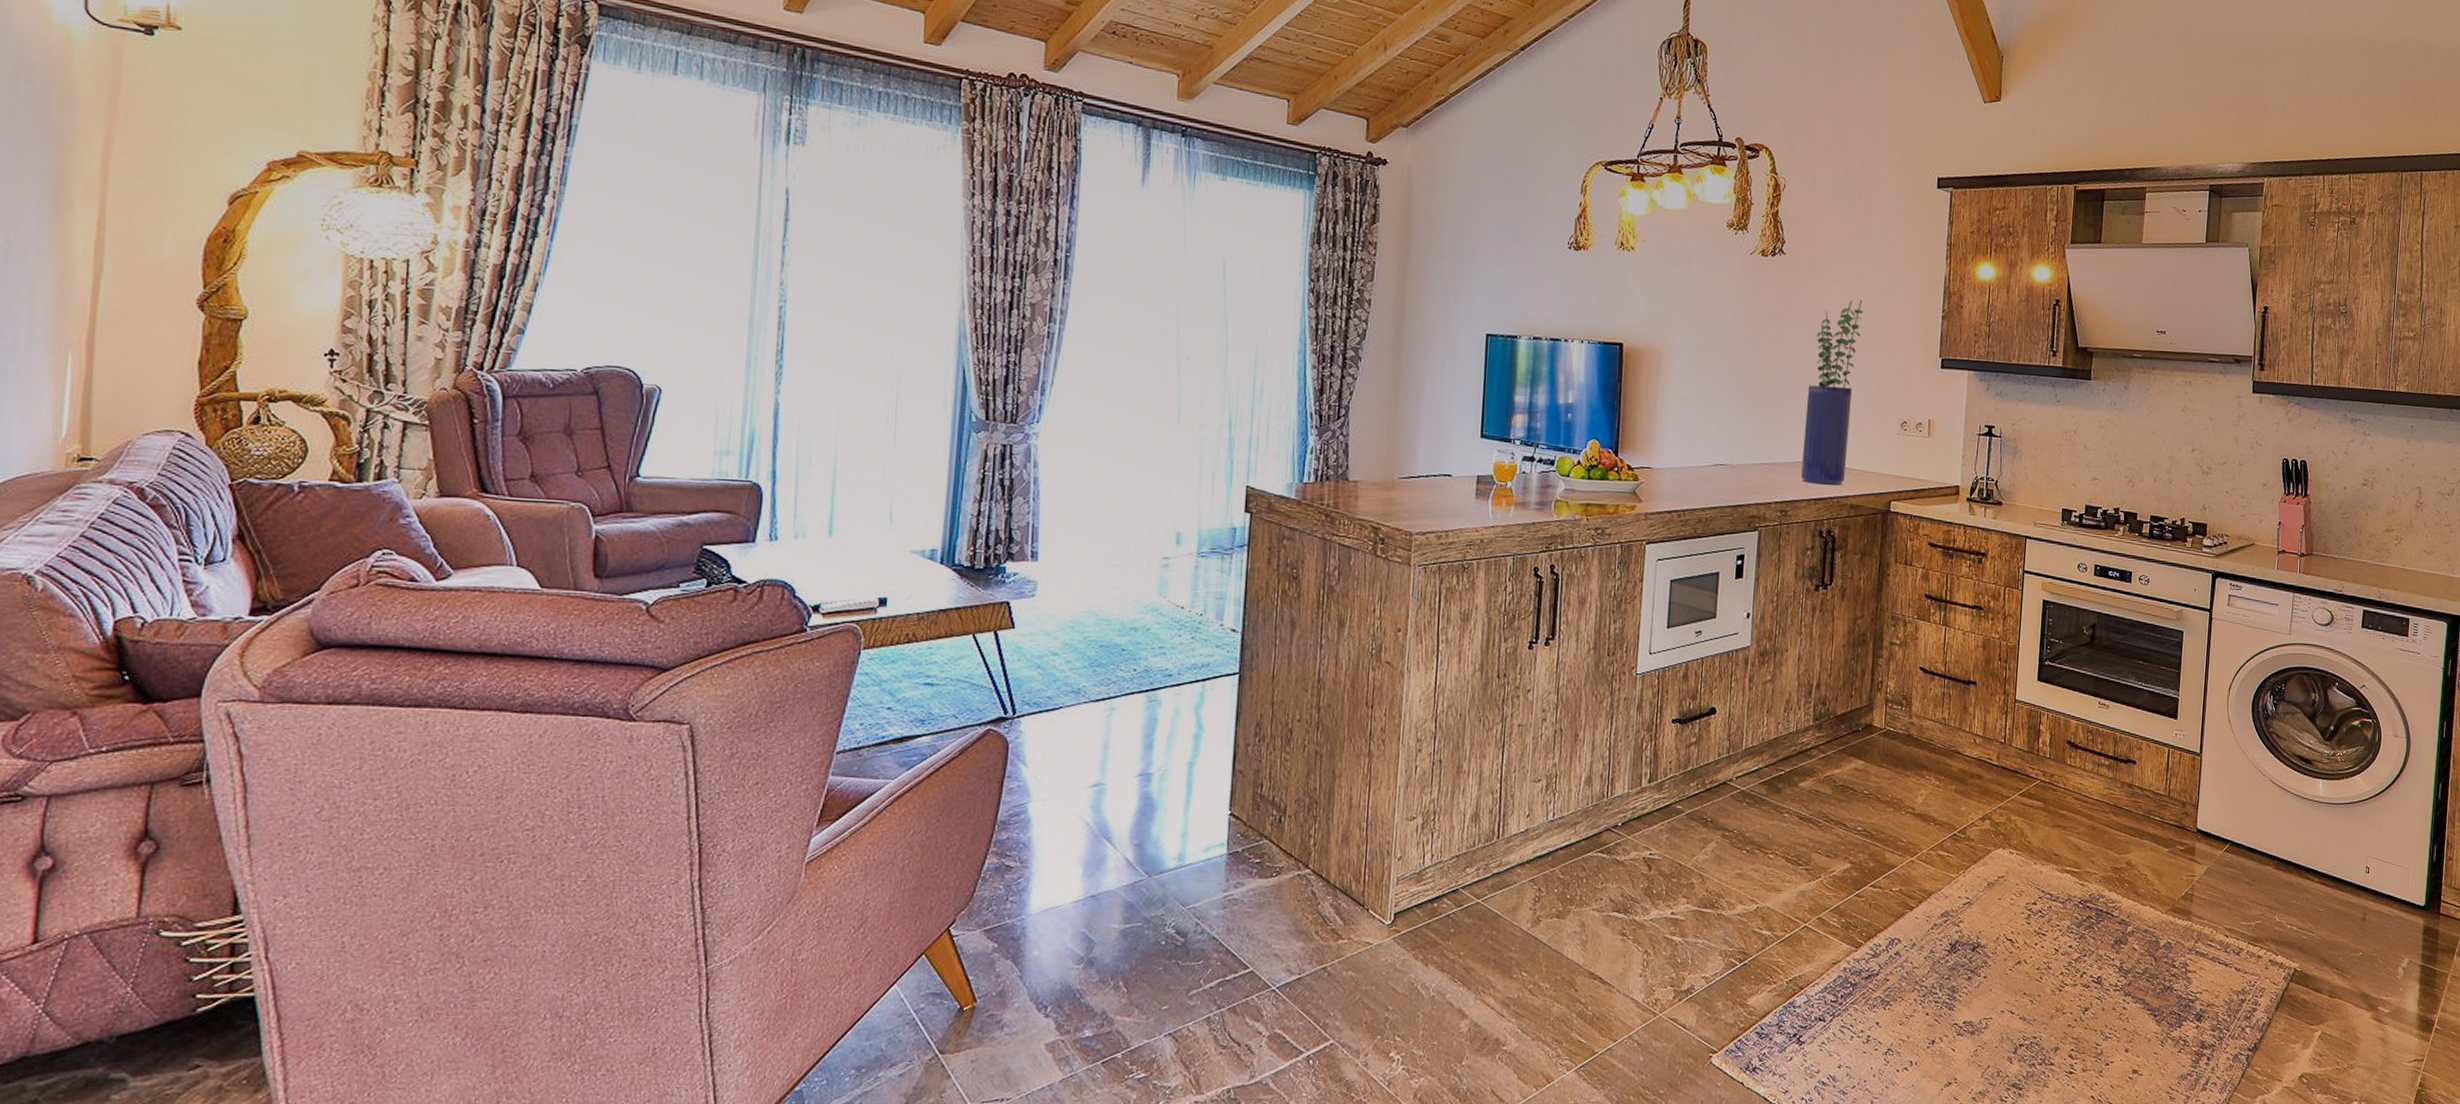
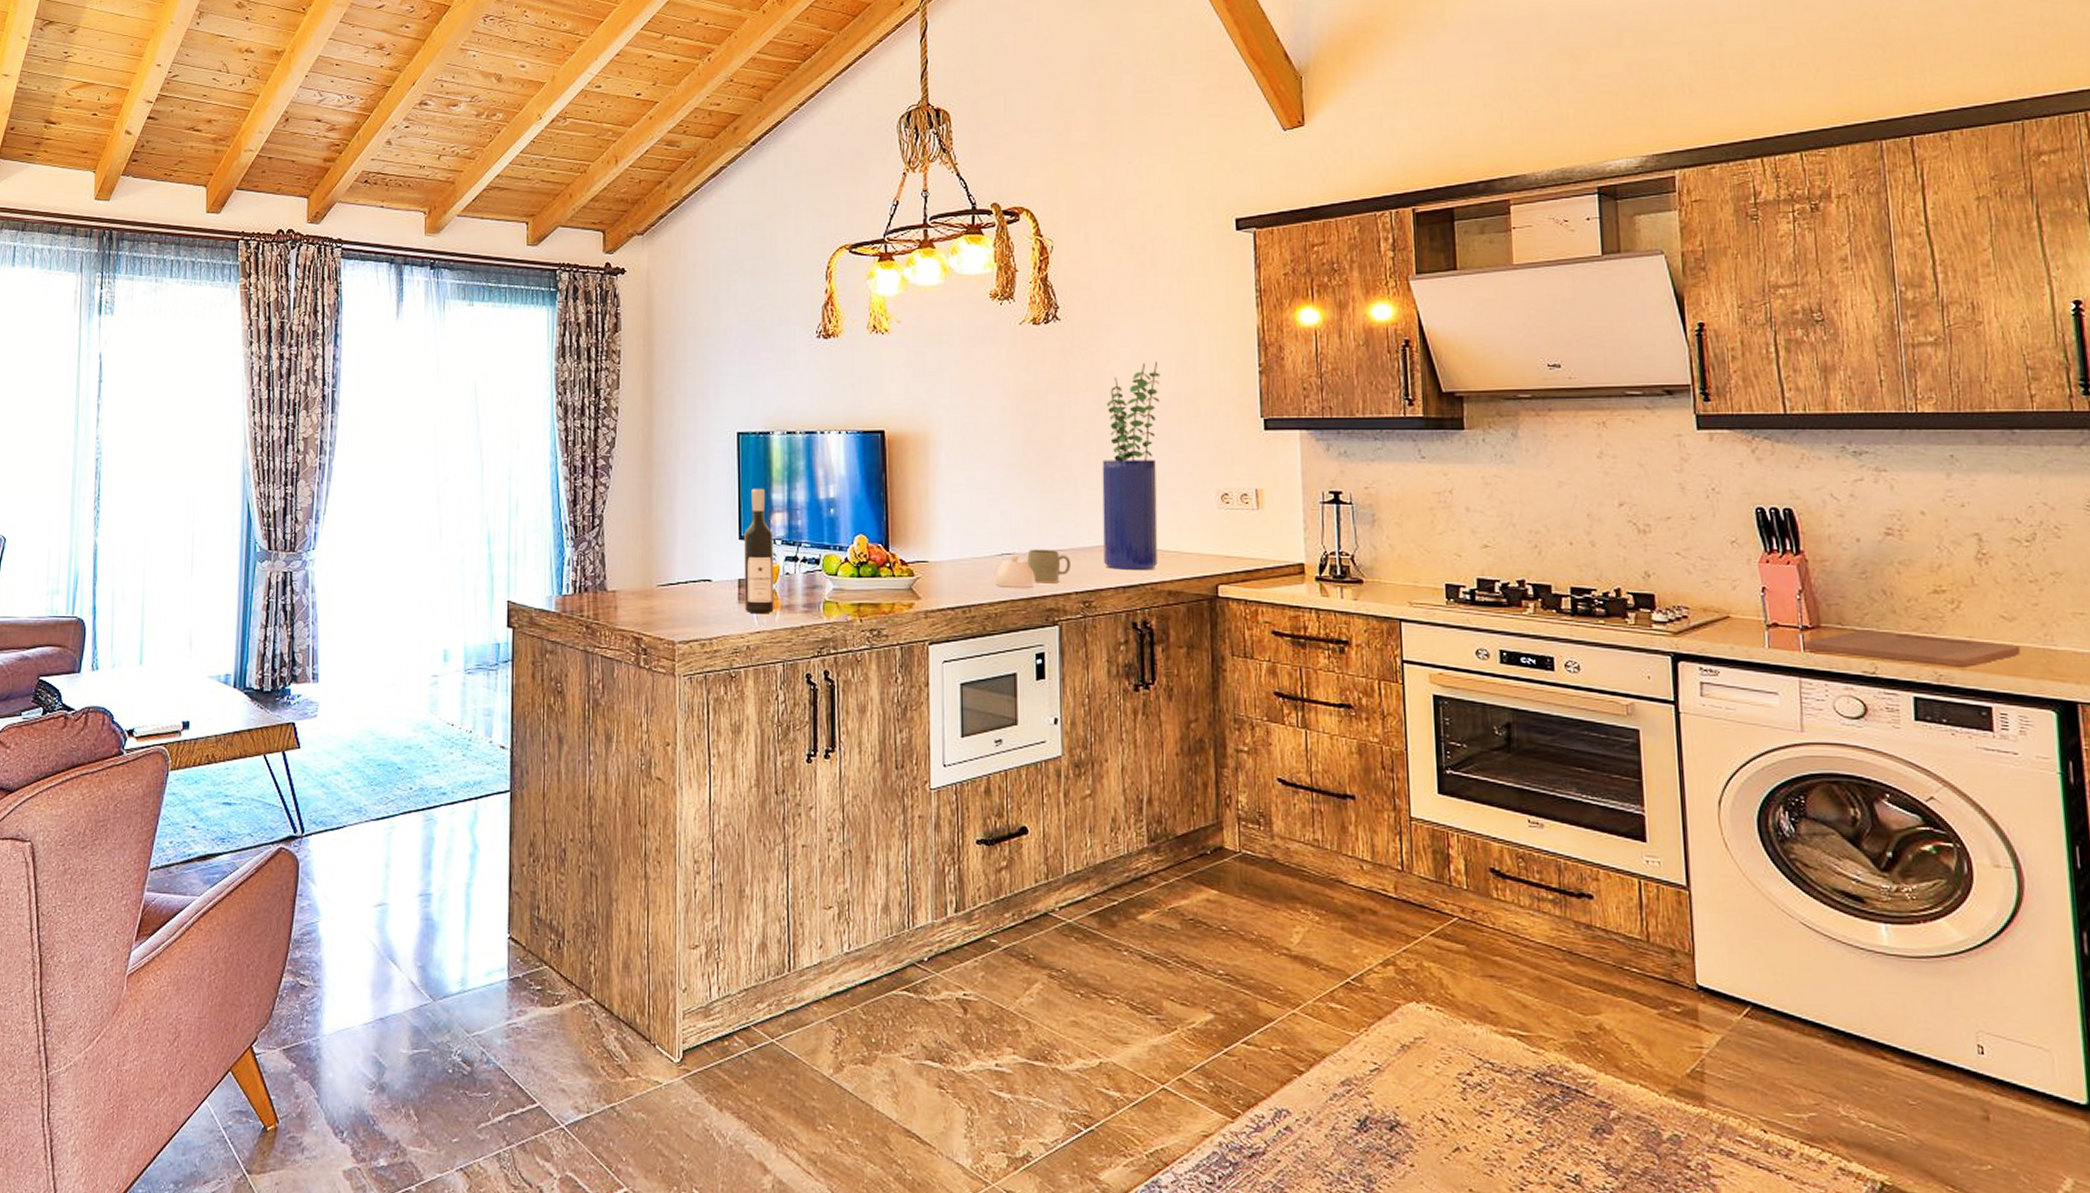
bottle: none [1481,389,1514,510] -> present [744,488,774,614]
sugar bowl: none [1706,466,1744,497] -> present [992,555,1037,589]
mug: none [1737,461,1773,494] -> present [1027,549,1070,584]
cutting board: none [2300,557,2433,588] -> present [1804,630,2021,667]

